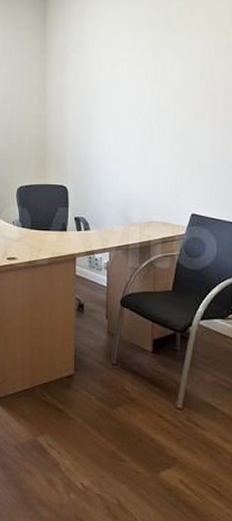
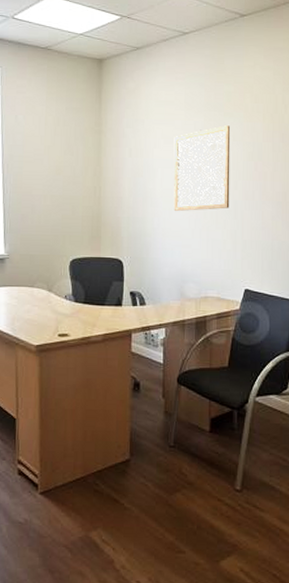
wall art: none [119,43,180,136] -> present [173,125,231,211]

